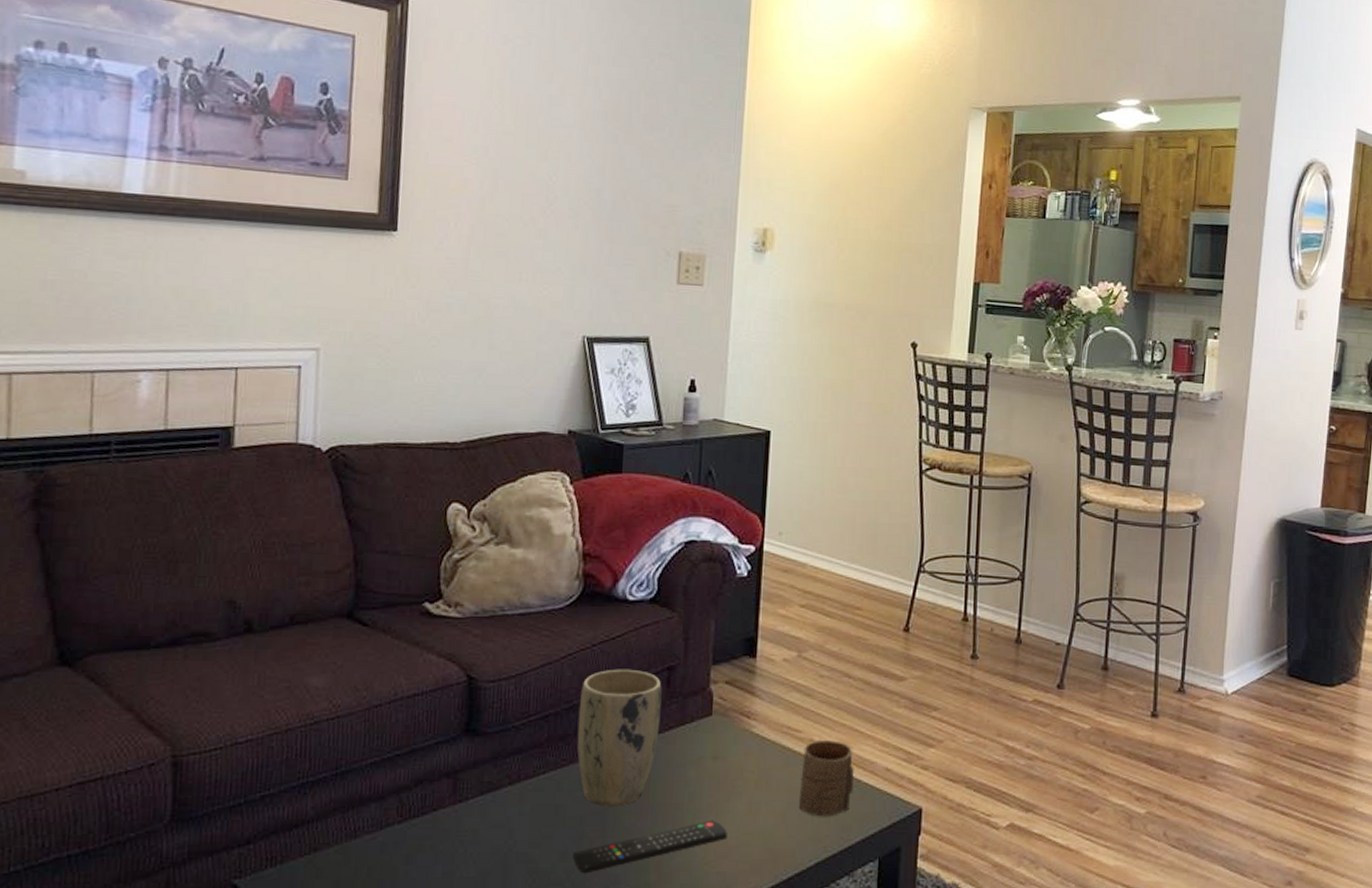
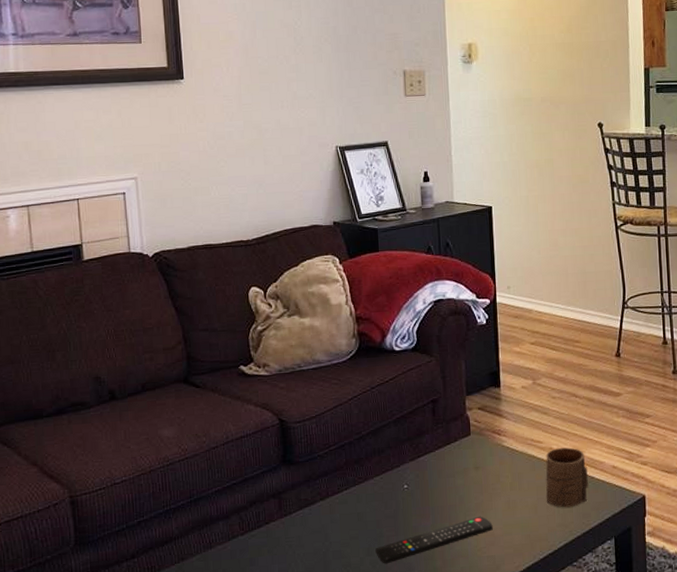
plant pot: present [577,669,662,806] -> none [367,404,431,512]

